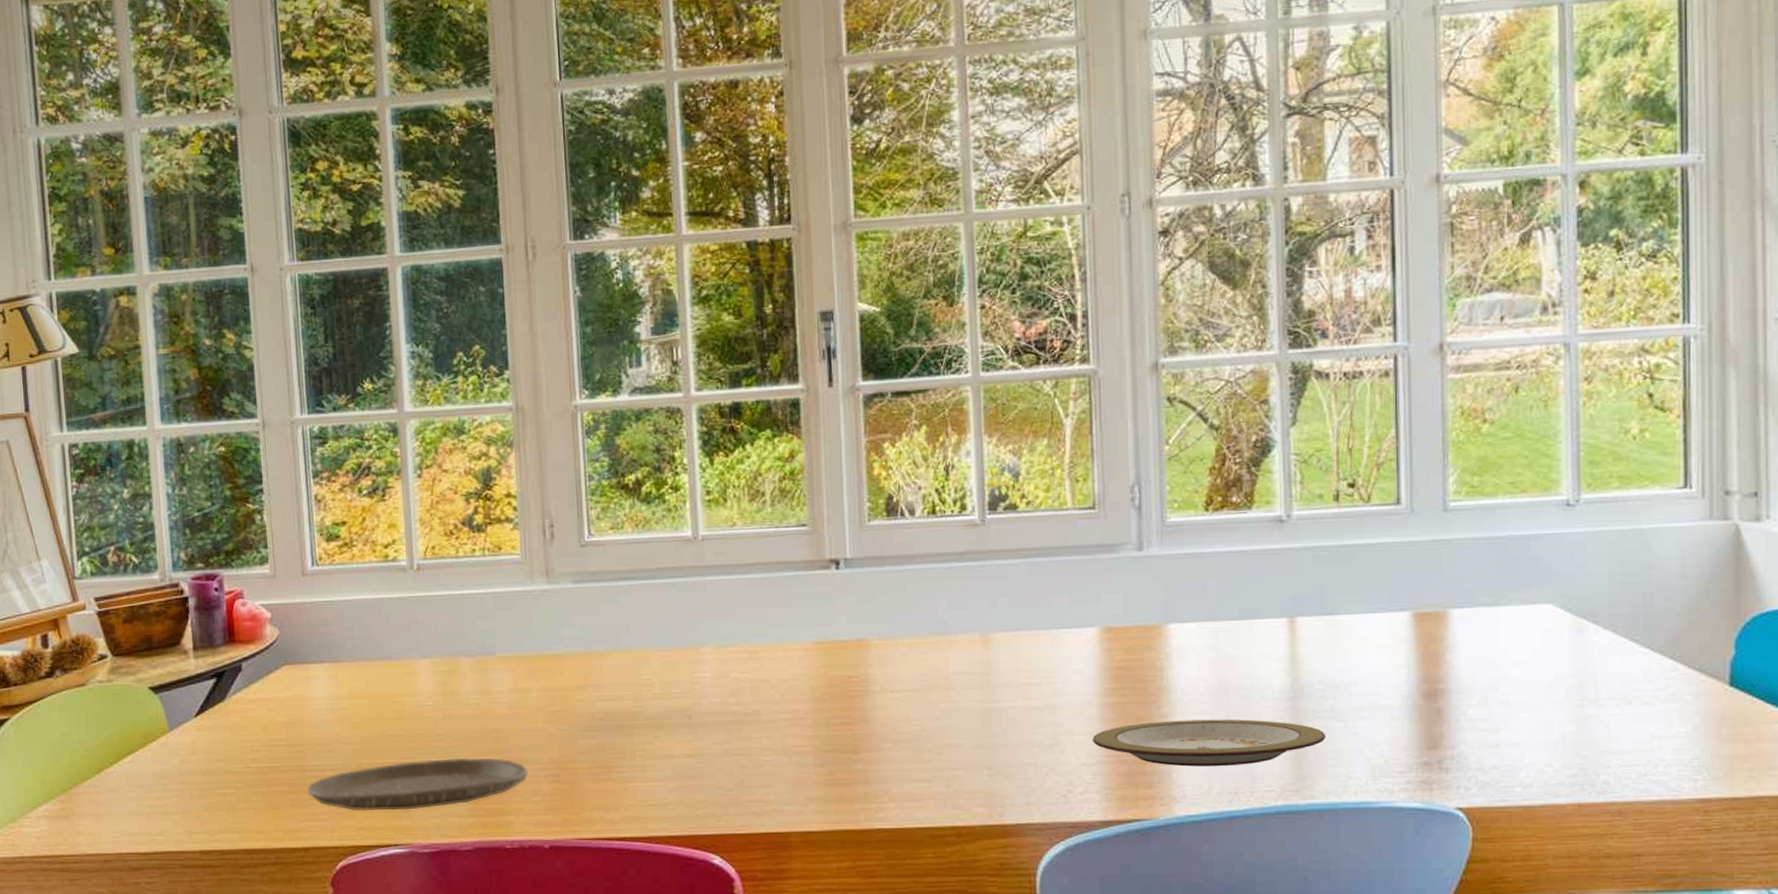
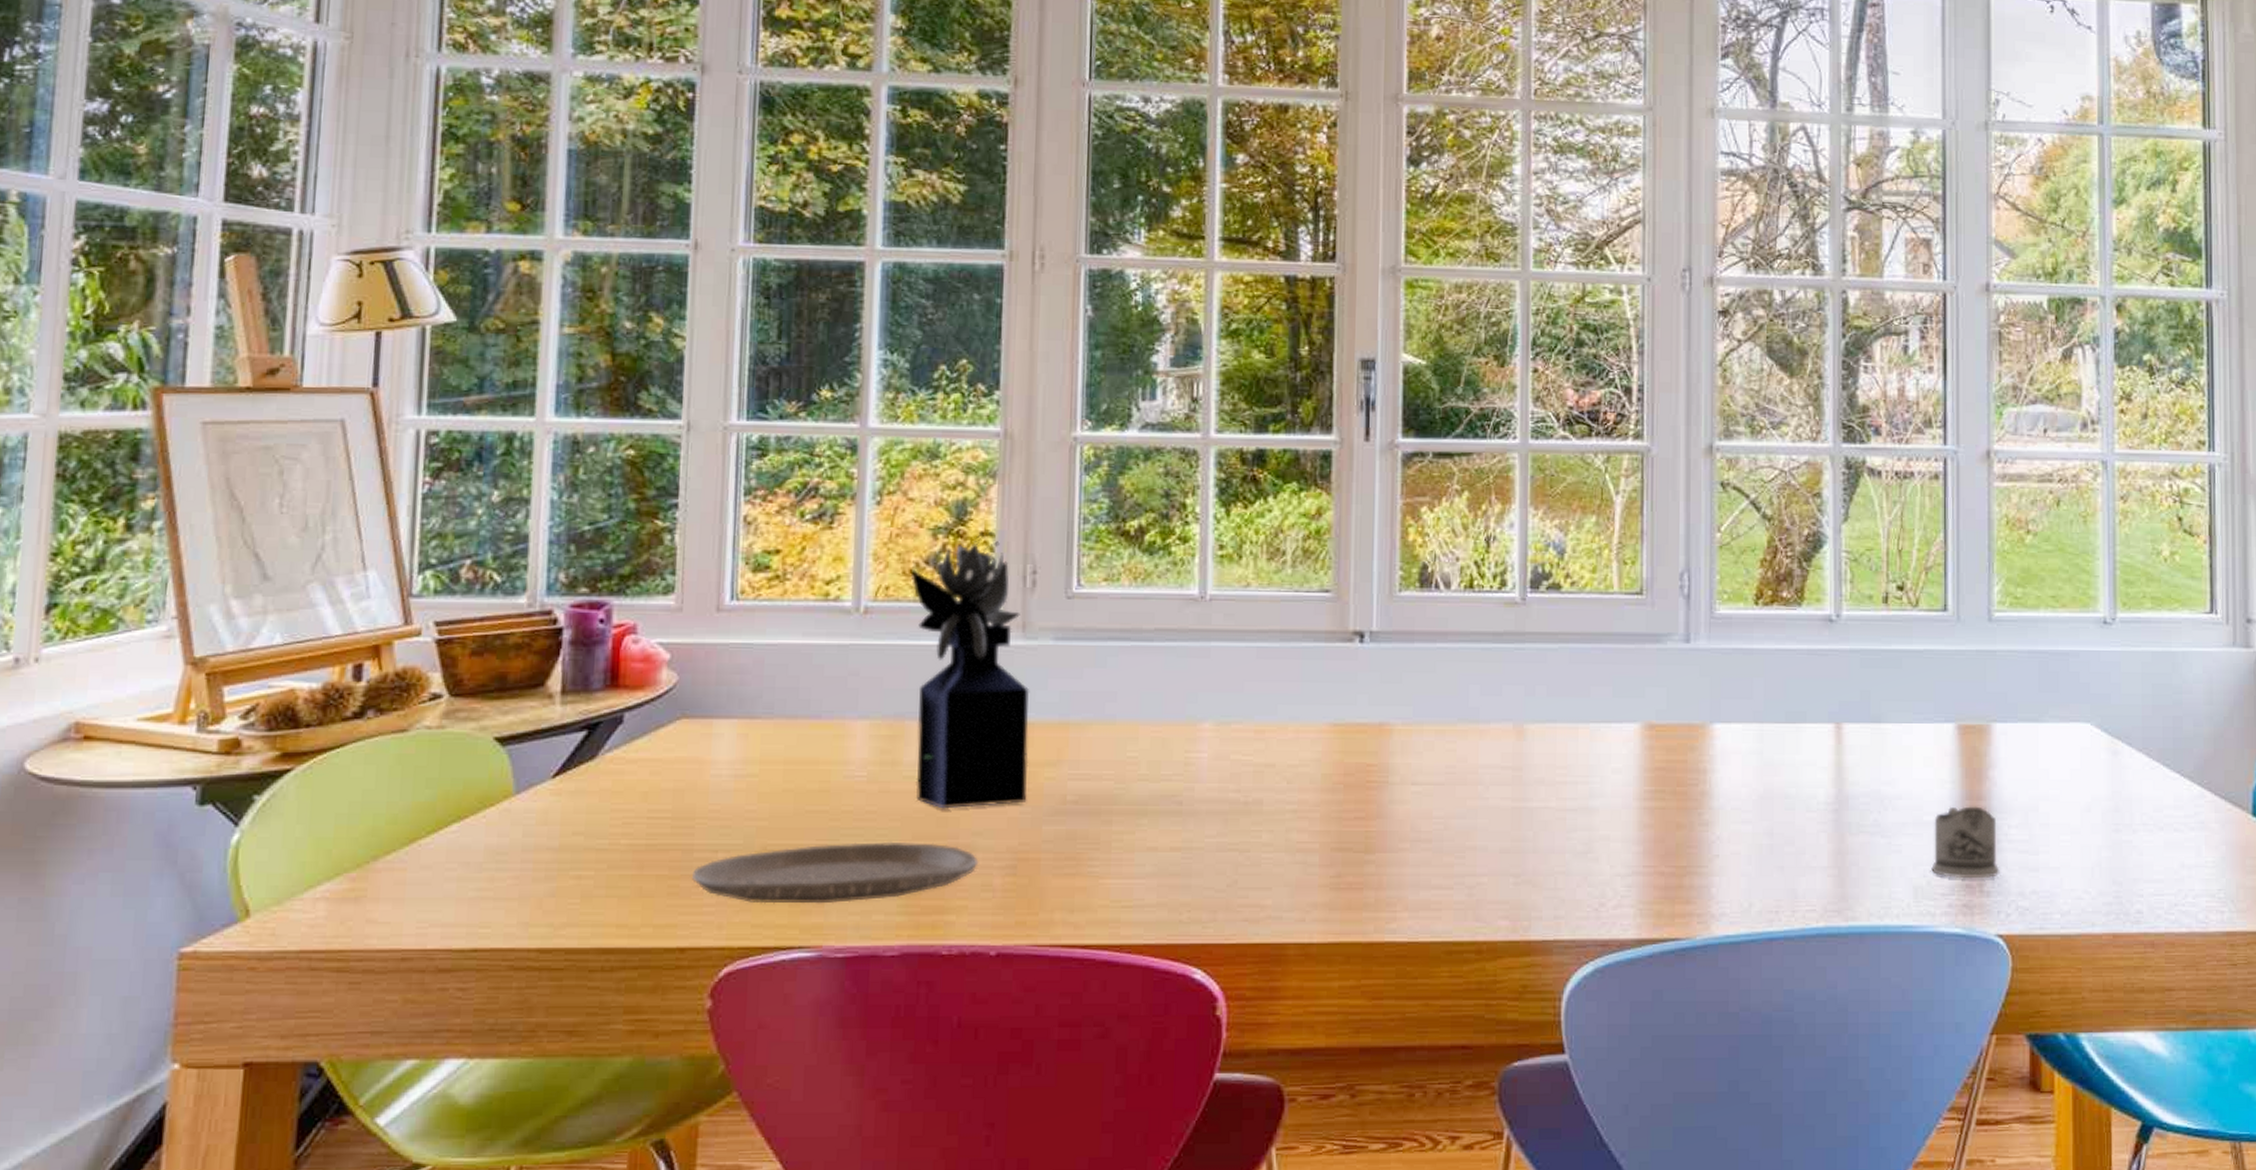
vase: none [451,492,563,730] -> present [910,530,1030,809]
plate: present [1093,719,1327,767] -> none [1629,829,1870,881]
tea glass holder: none [1388,689,1459,757] -> present [1931,806,2000,879]

